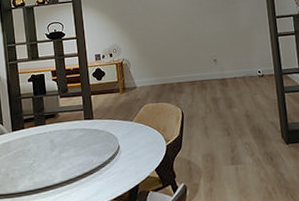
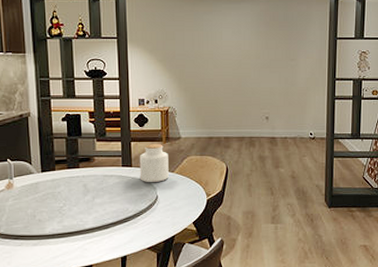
jar: none [99,95,128,133] -> present [139,144,169,182]

